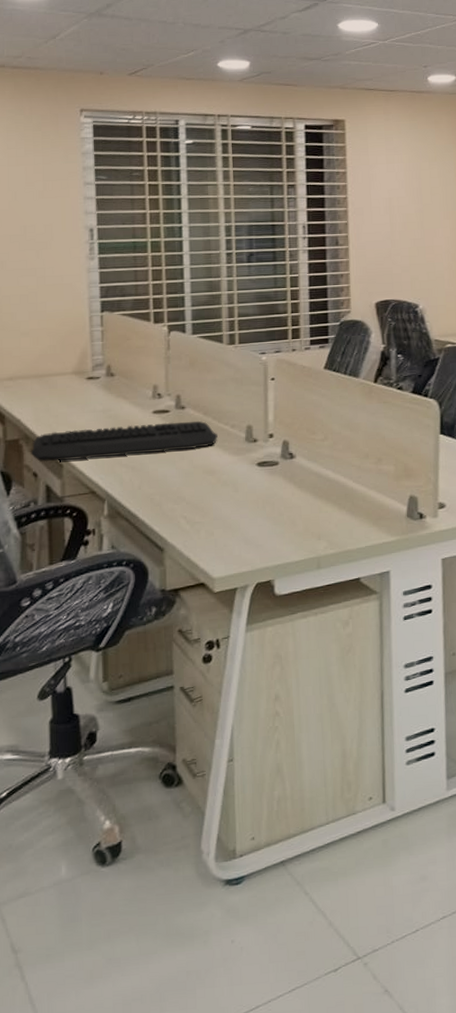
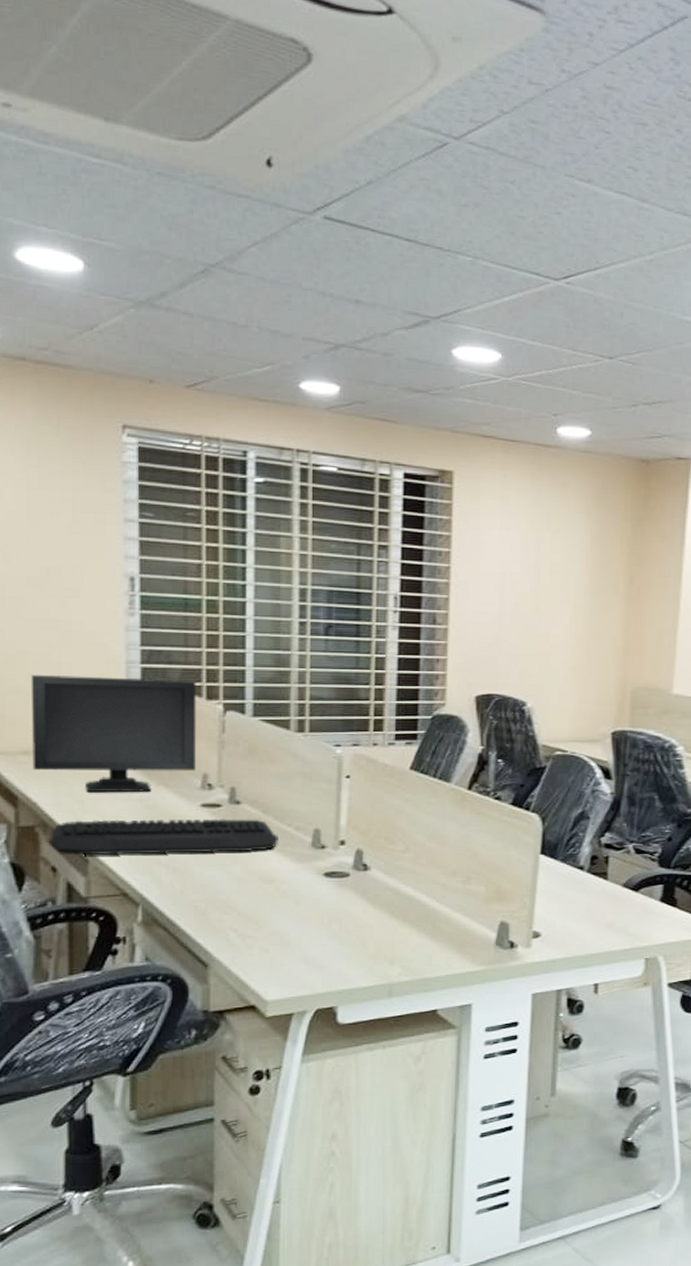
computer monitor: none [13,308,148,408] -> present [30,674,197,793]

